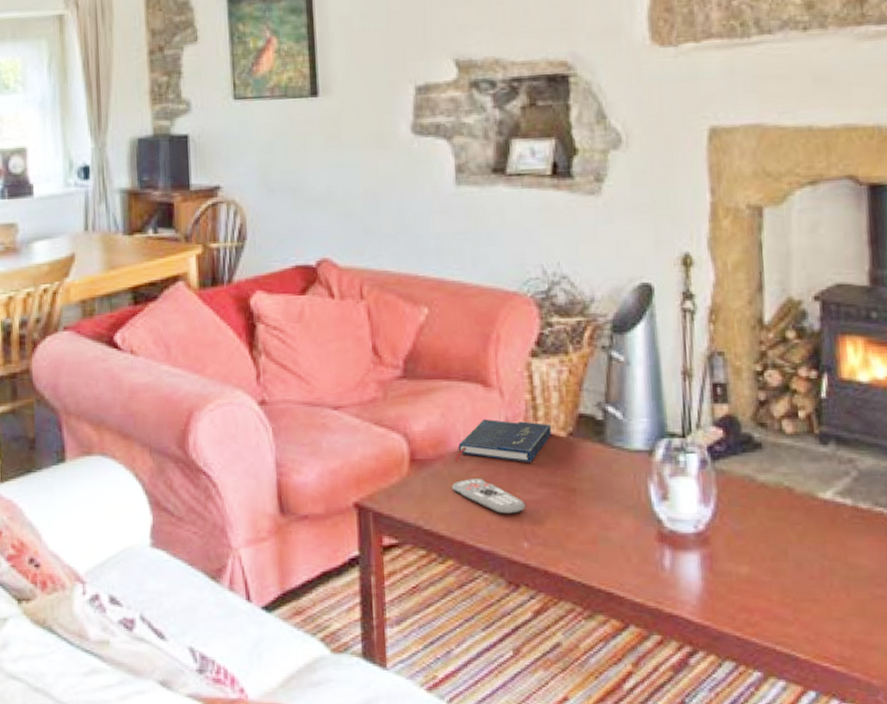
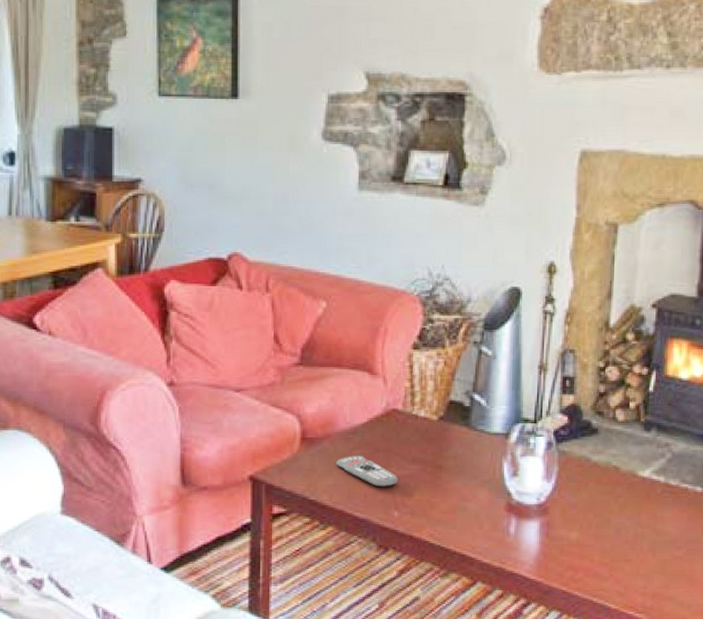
book: present [454,418,551,463] -> none [340,403,425,442]

